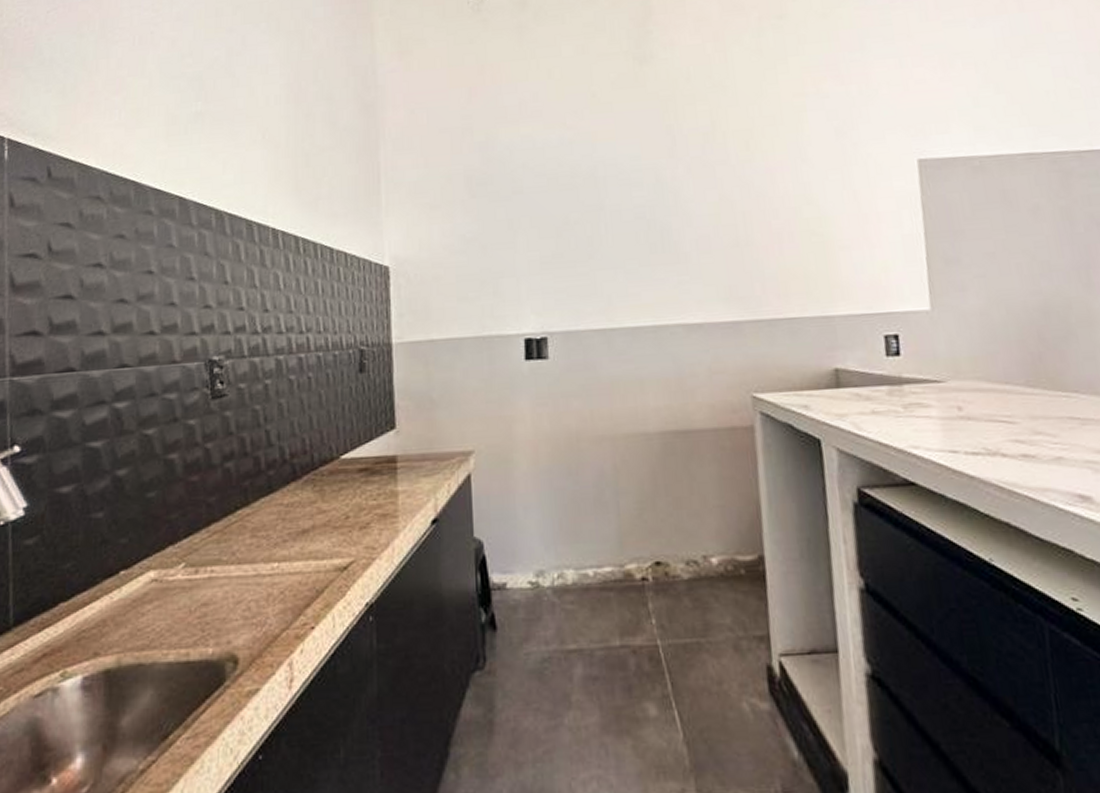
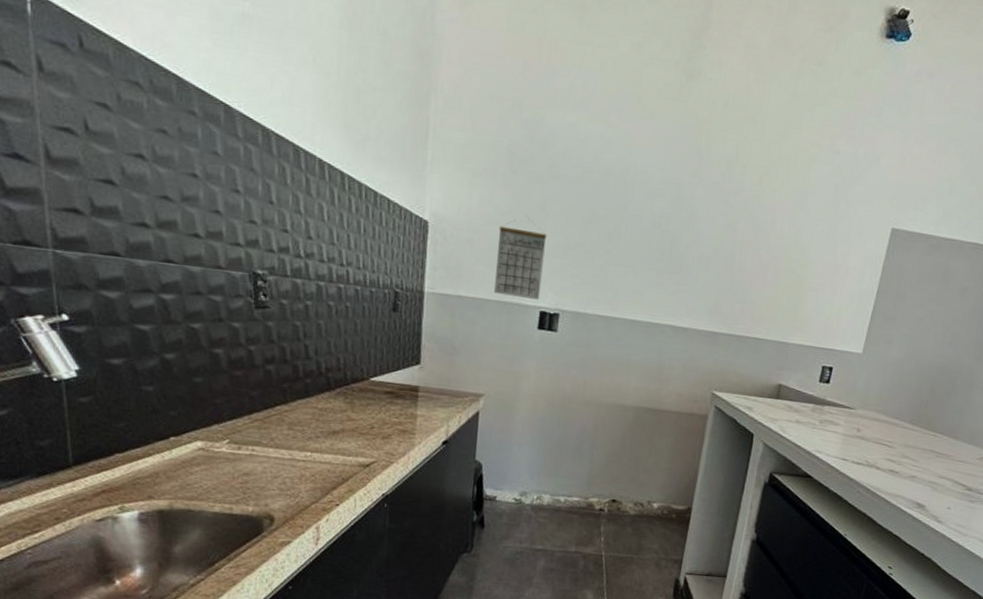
calendar: none [465,244,522,330] -> present [493,219,547,301]

